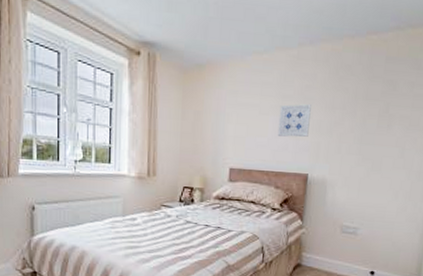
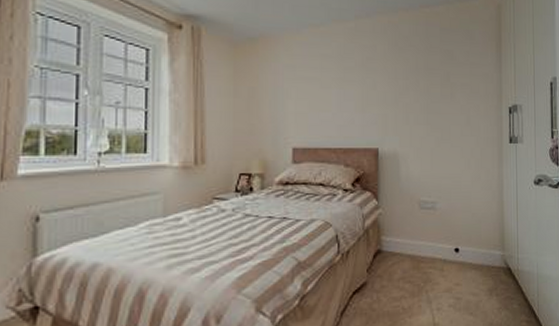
wall art: present [277,103,311,137] -> none [342,75,374,110]

